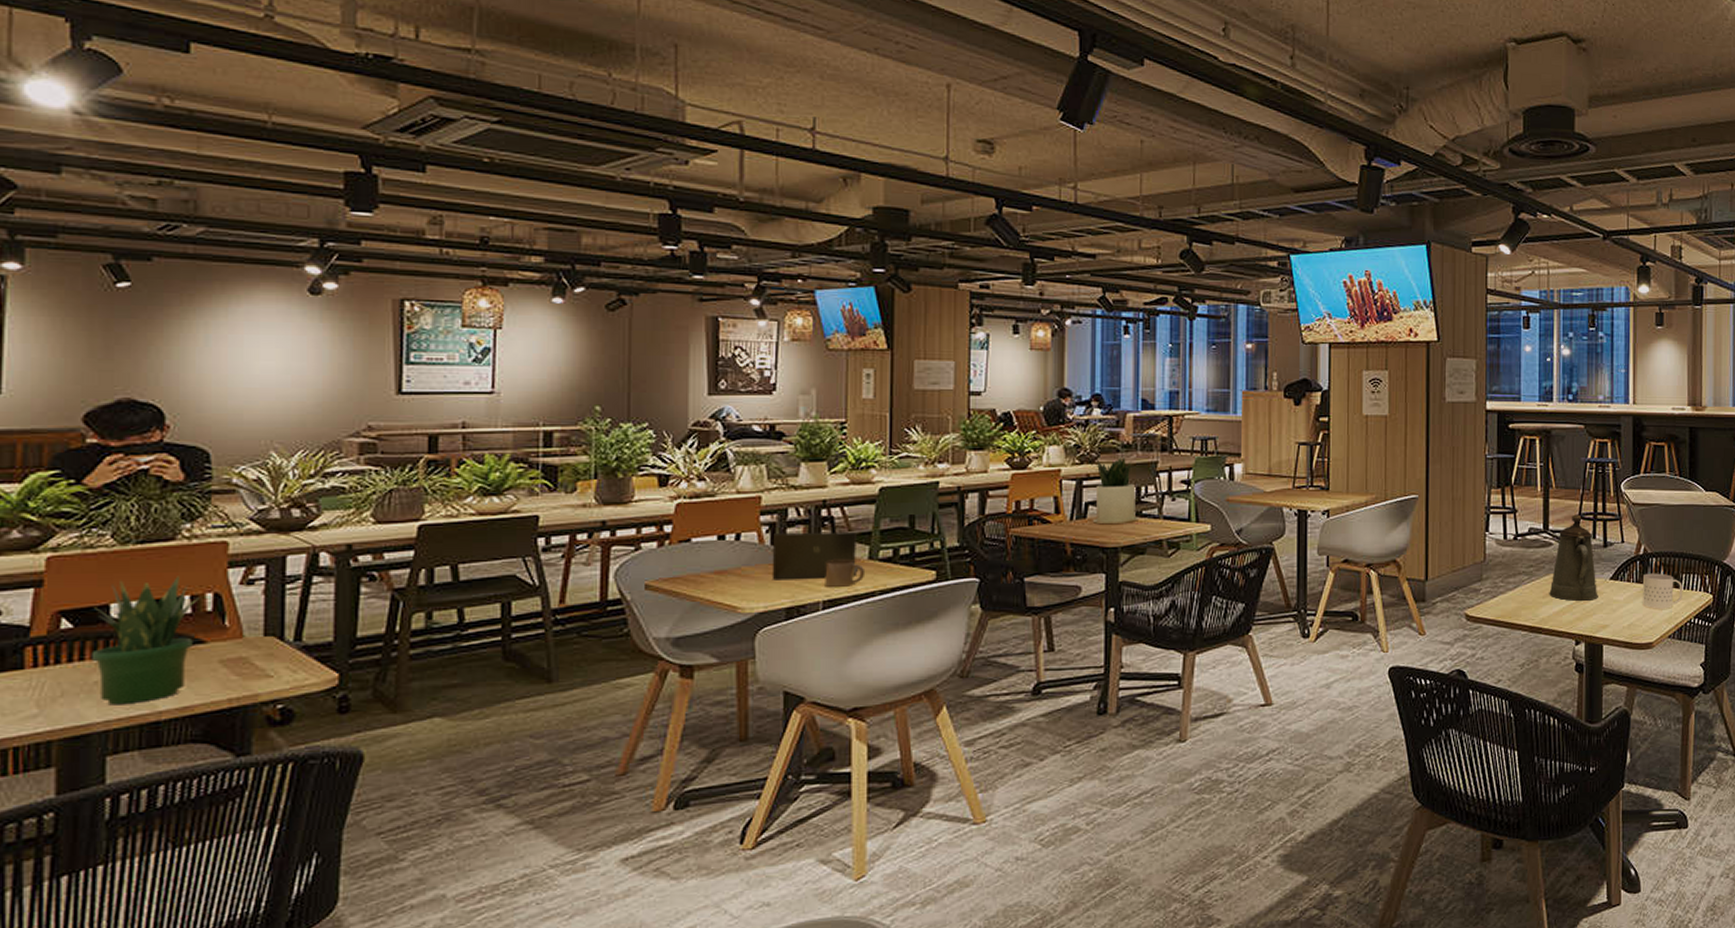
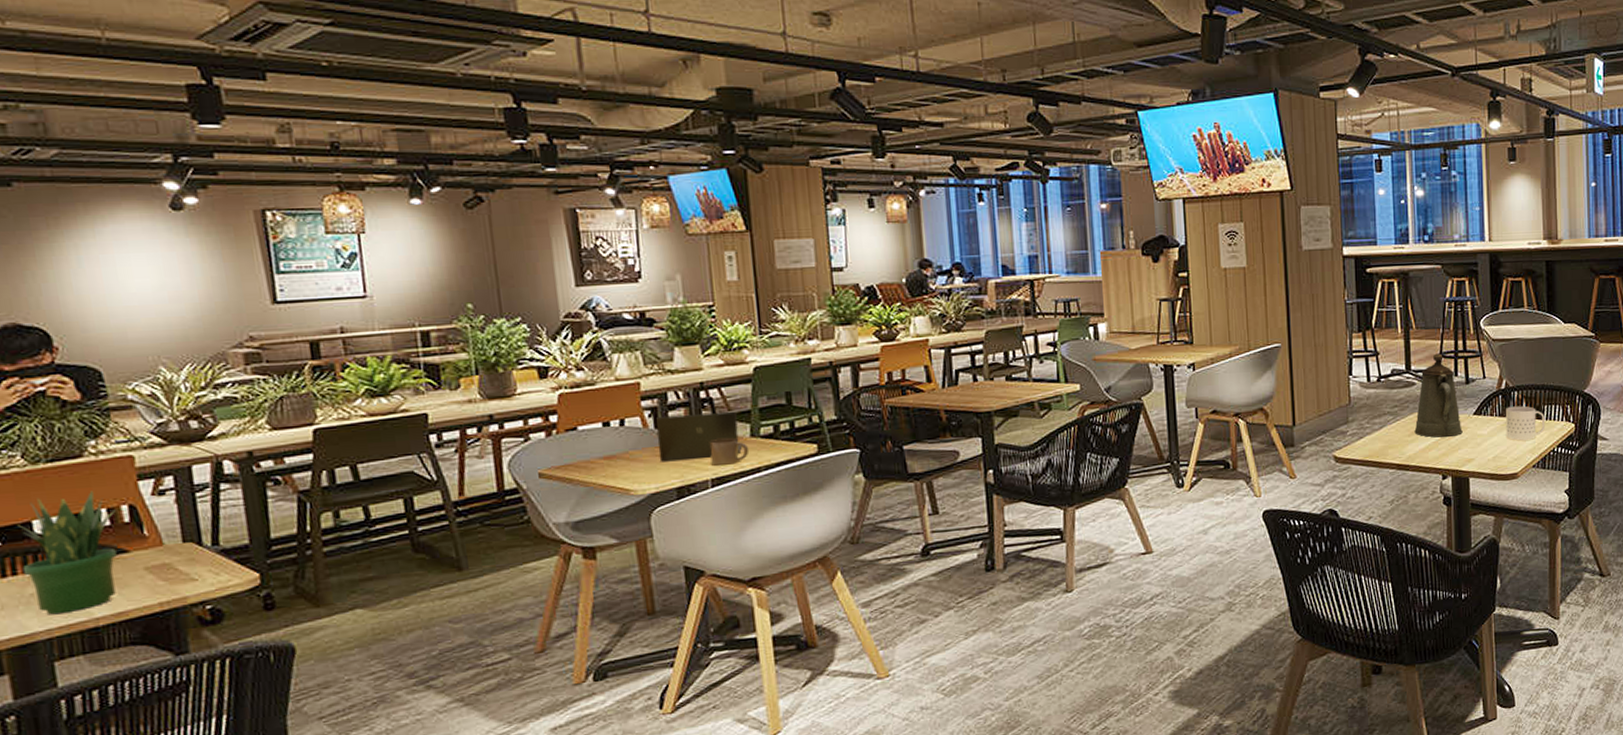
planter: present [1092,458,1140,526] -> none [962,324,1010,392]

